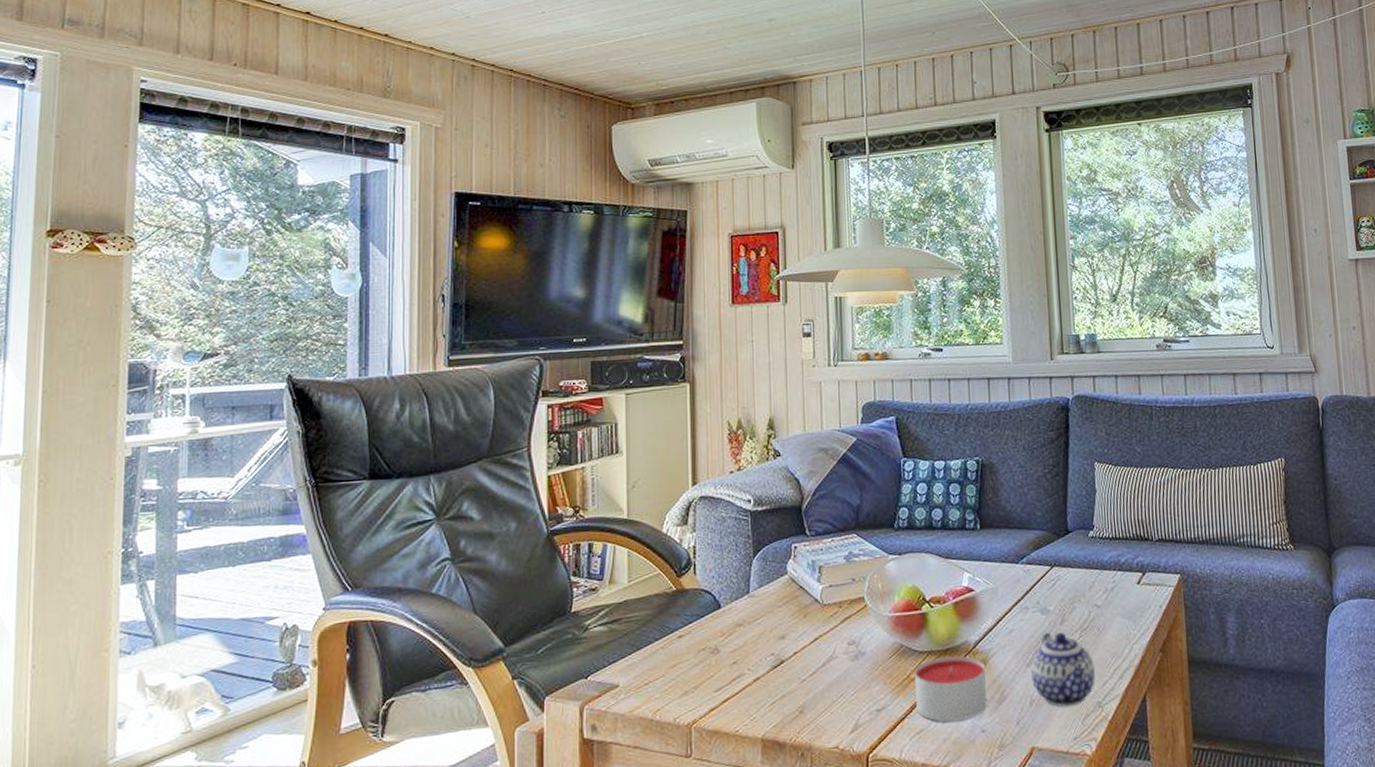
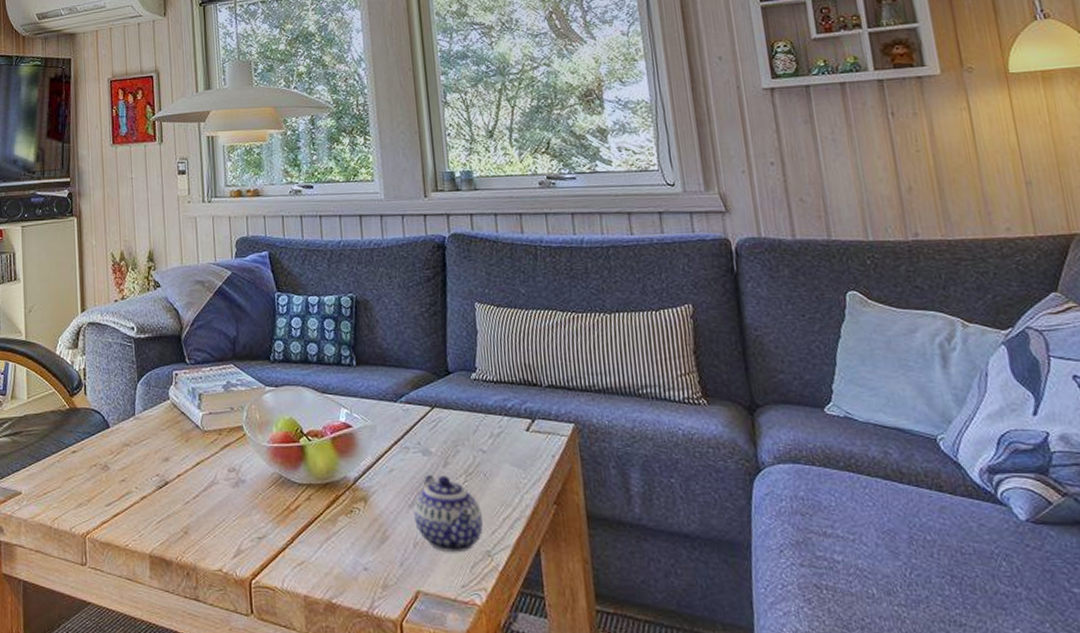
candle: present [915,655,987,722] -> none [294,490,369,557]

